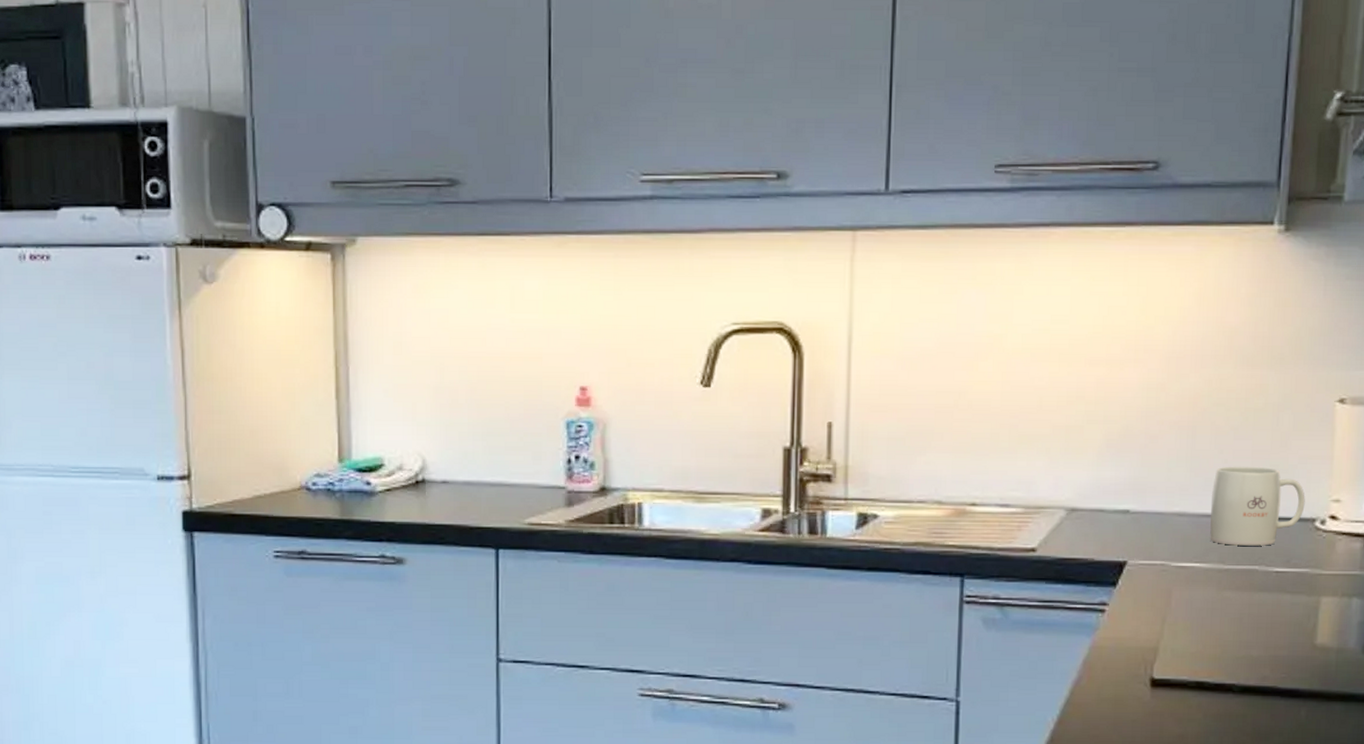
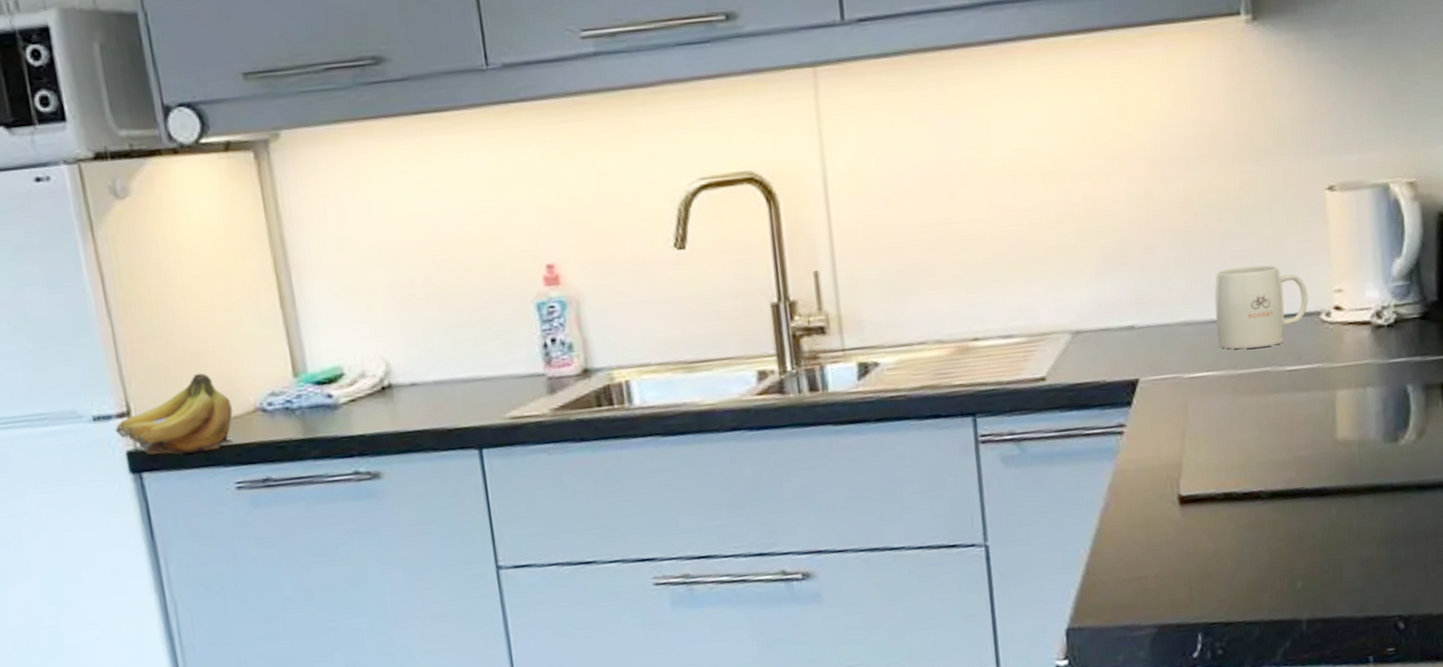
fruit: none [175,448,280,521] -> present [115,373,233,456]

